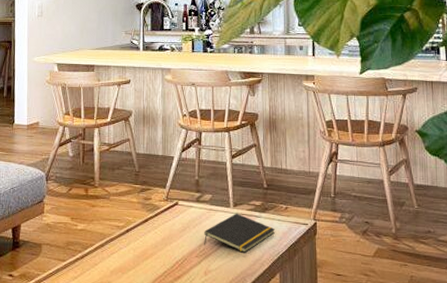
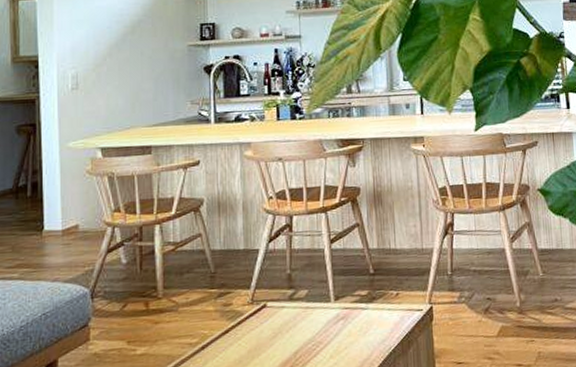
notepad: present [204,213,275,253] -> none [300,307,385,354]

